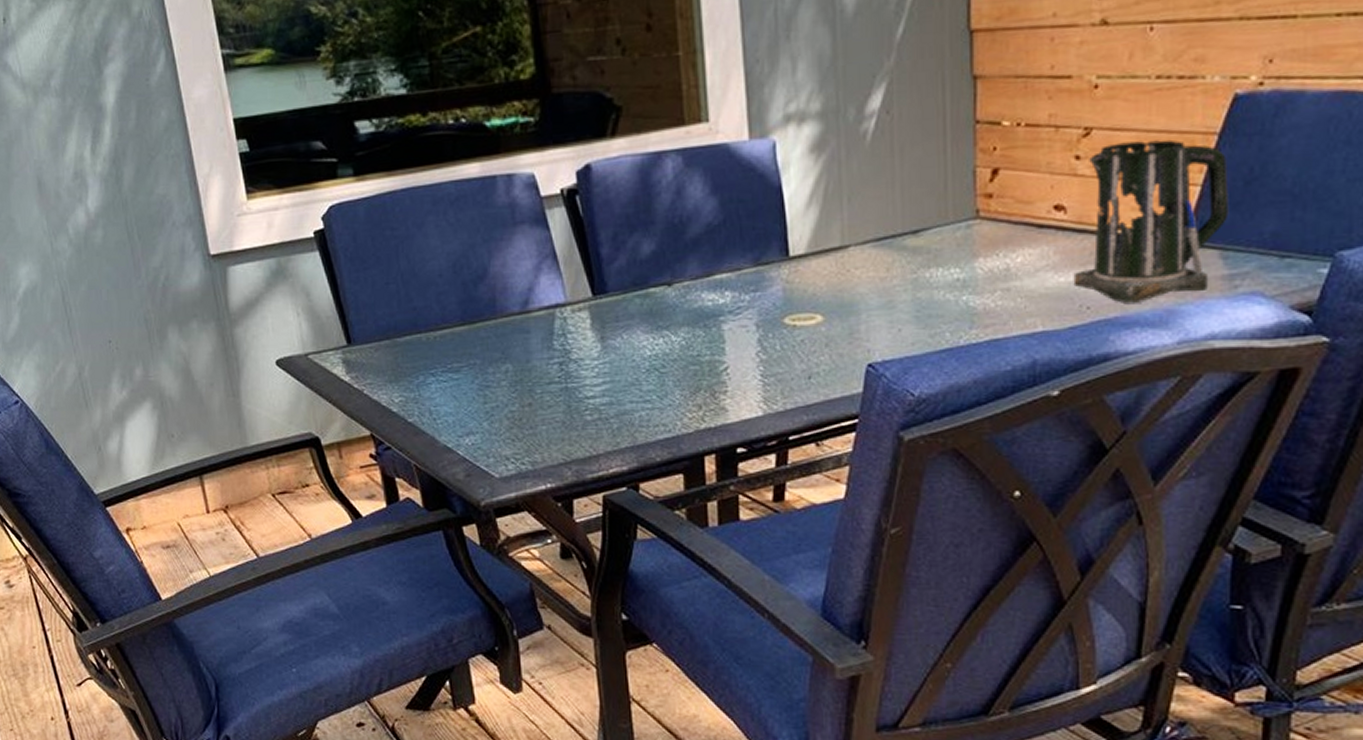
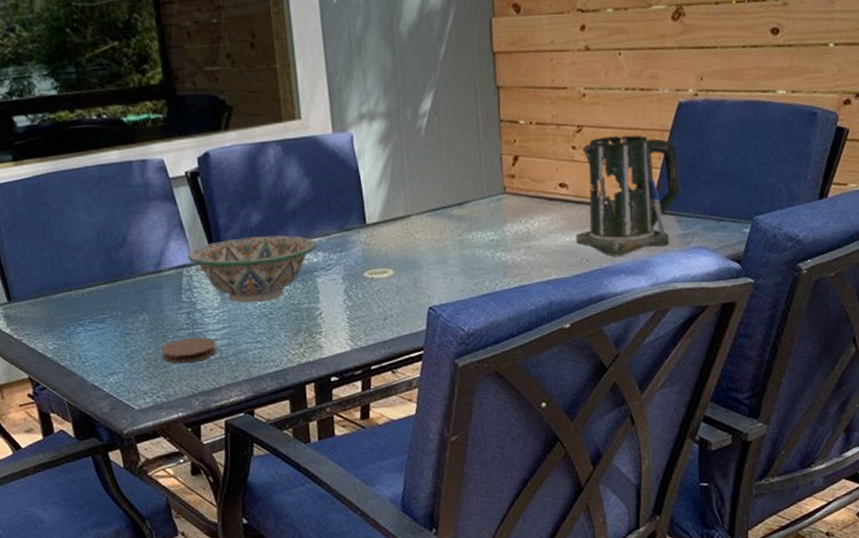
coaster: none [527,393,595,424] -> present [161,337,217,364]
decorative bowl: none [562,269,724,354] -> present [188,235,317,304]

